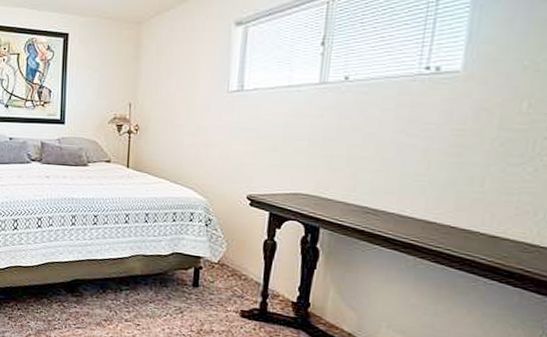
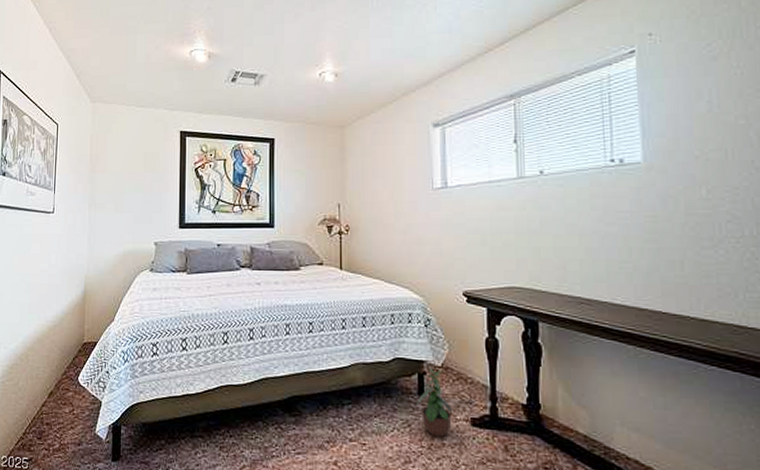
potted plant: none [189,263,223,325] -> present [415,368,452,437]

